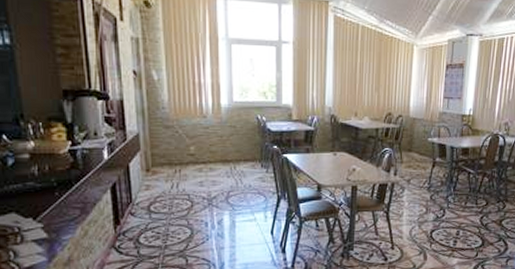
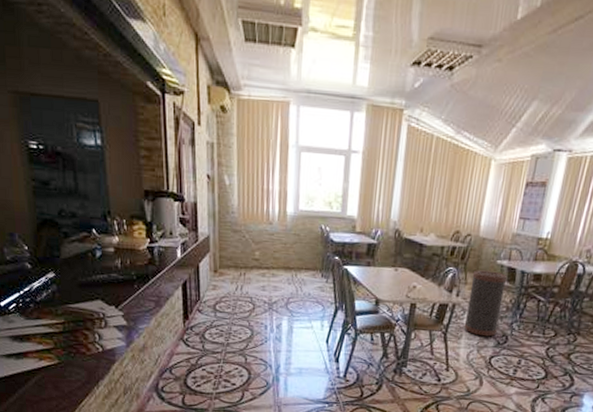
trash can: none [404,148,439,212] -> present [463,270,508,337]

